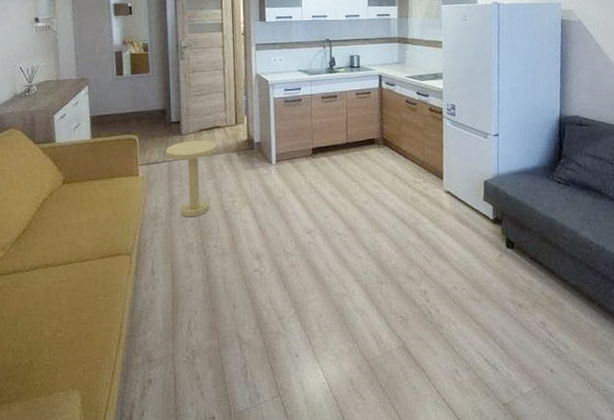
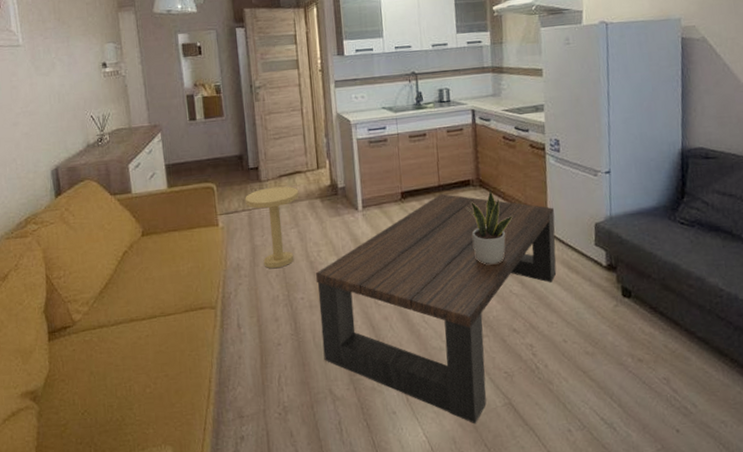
coffee table: none [230,150,450,366] -> present [316,193,557,424]
potted plant: none [369,147,413,217] -> present [465,189,514,265]

